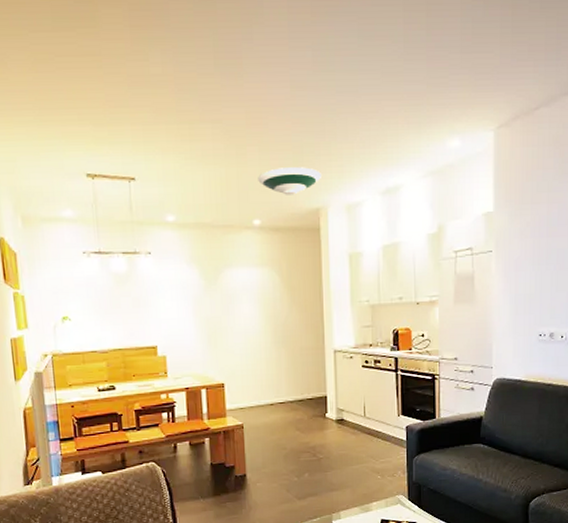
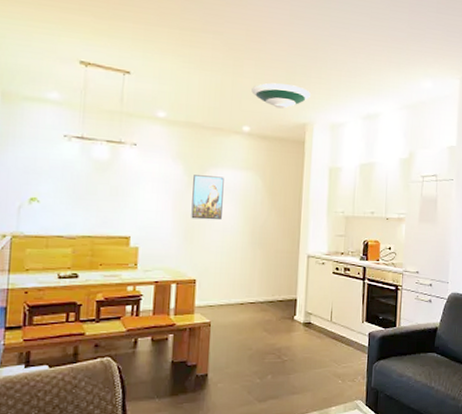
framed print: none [210,276,242,323] -> present [191,175,224,220]

